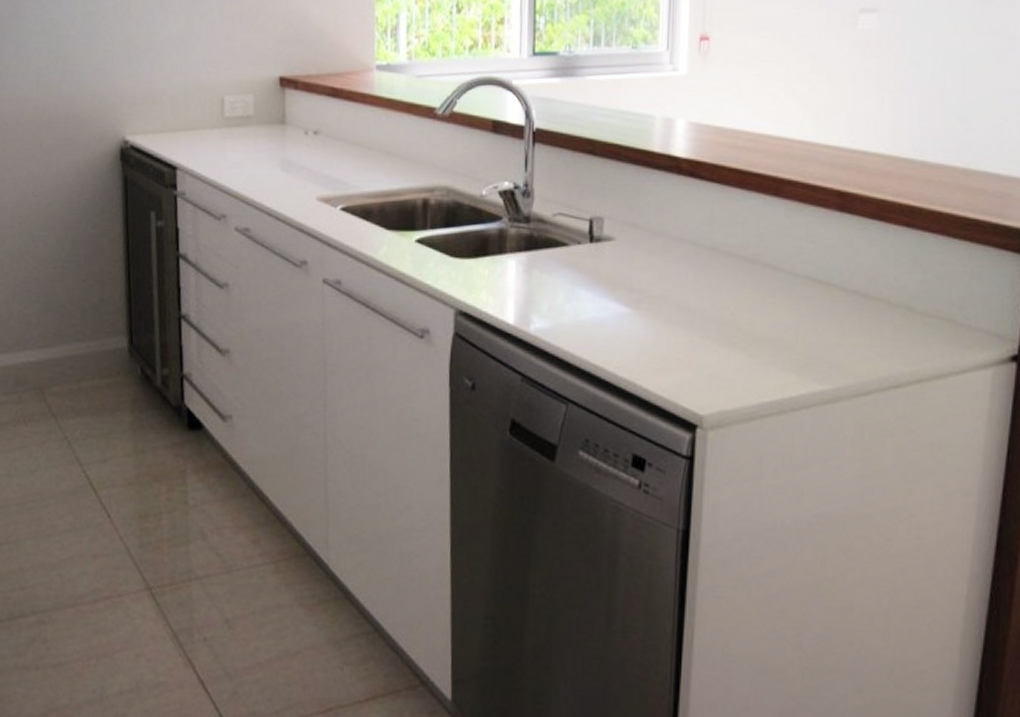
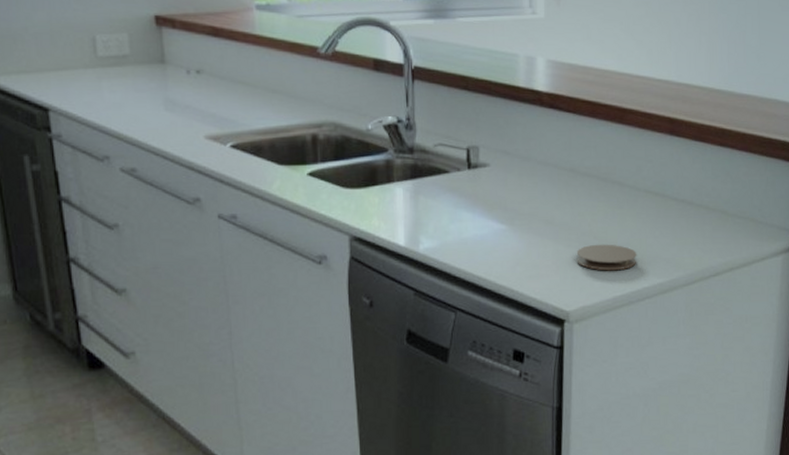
coaster: none [714,337,792,372] -> present [576,244,637,271]

